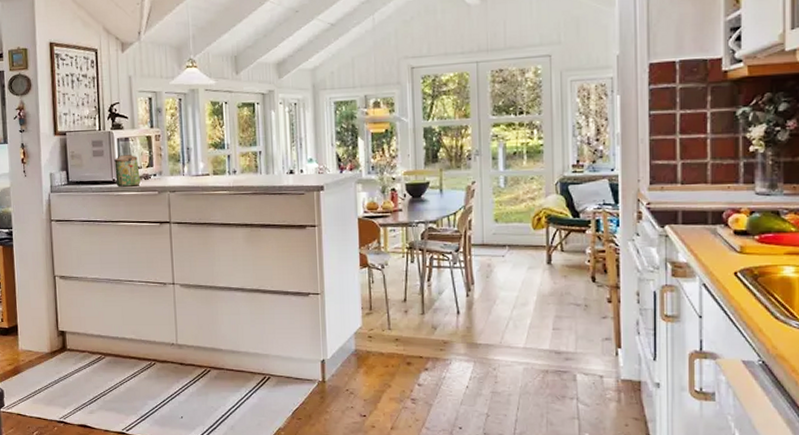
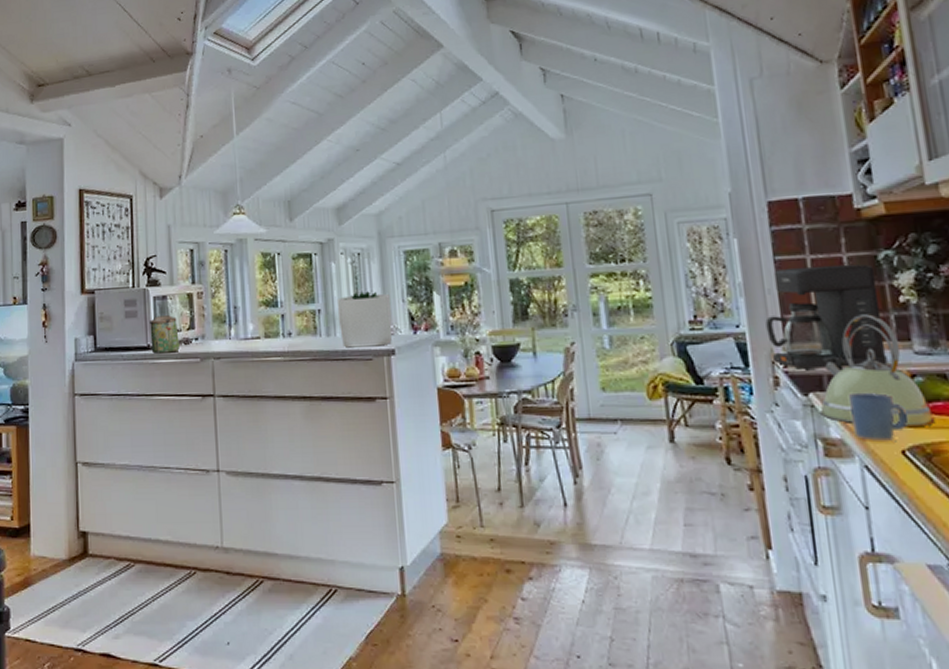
planter: none [275,136,322,184] -> present [336,291,393,348]
coffee maker: none [636,118,733,206] -> present [765,264,888,369]
kettle: none [673,161,765,253] -> present [820,314,936,426]
mug: none [697,225,743,266] -> present [849,392,909,443]

